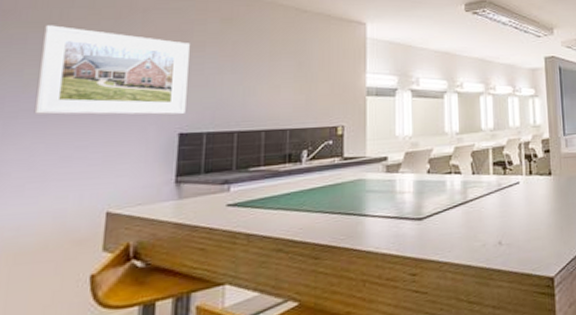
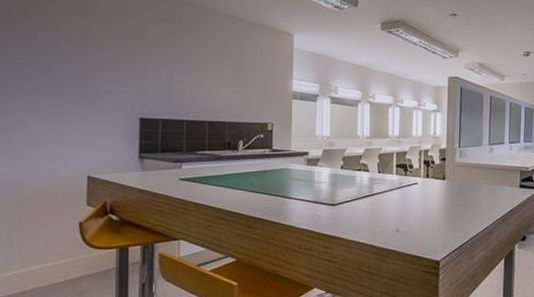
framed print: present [34,25,190,115] -> none [25,17,145,103]

